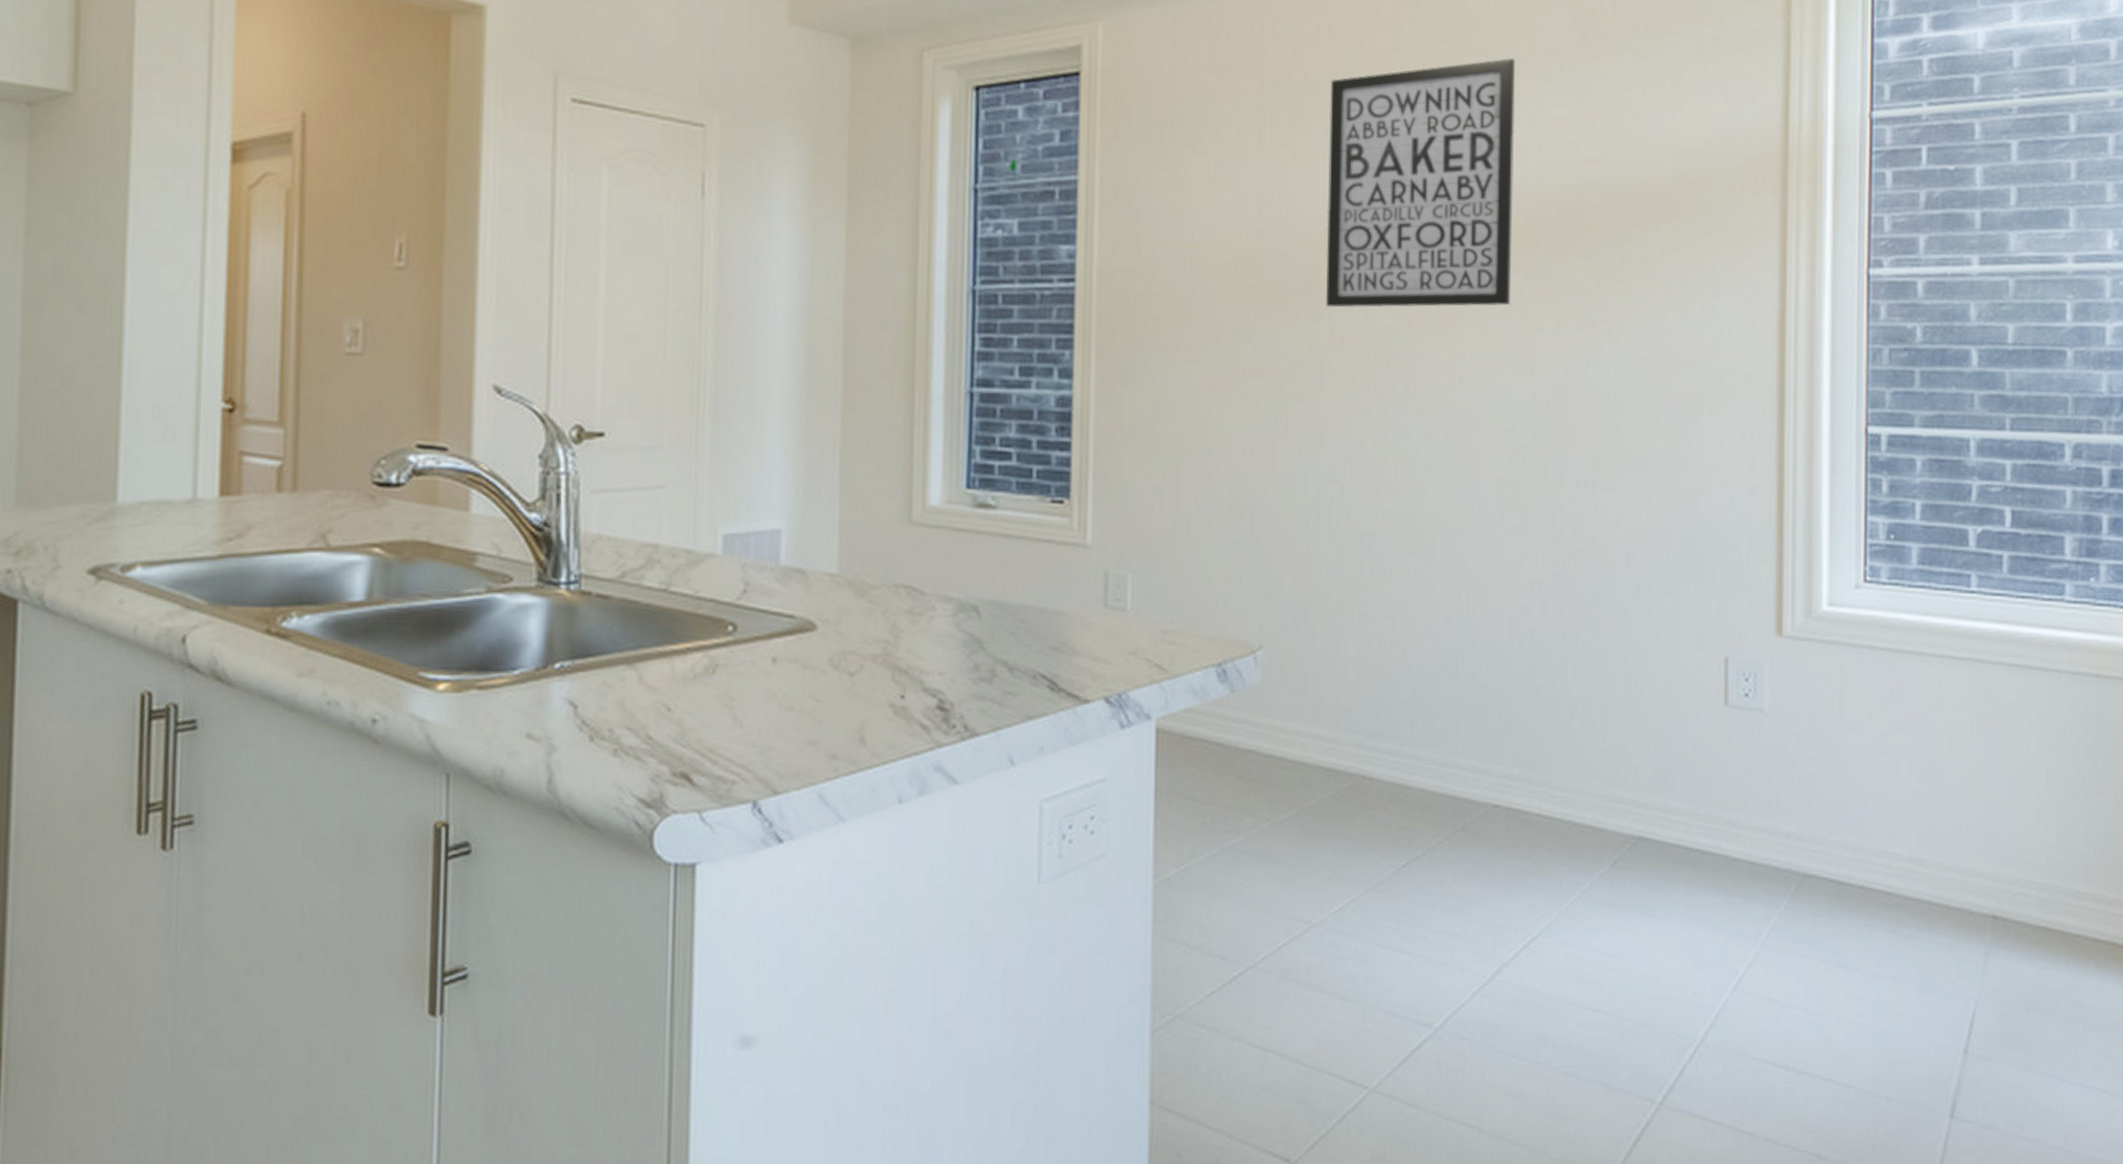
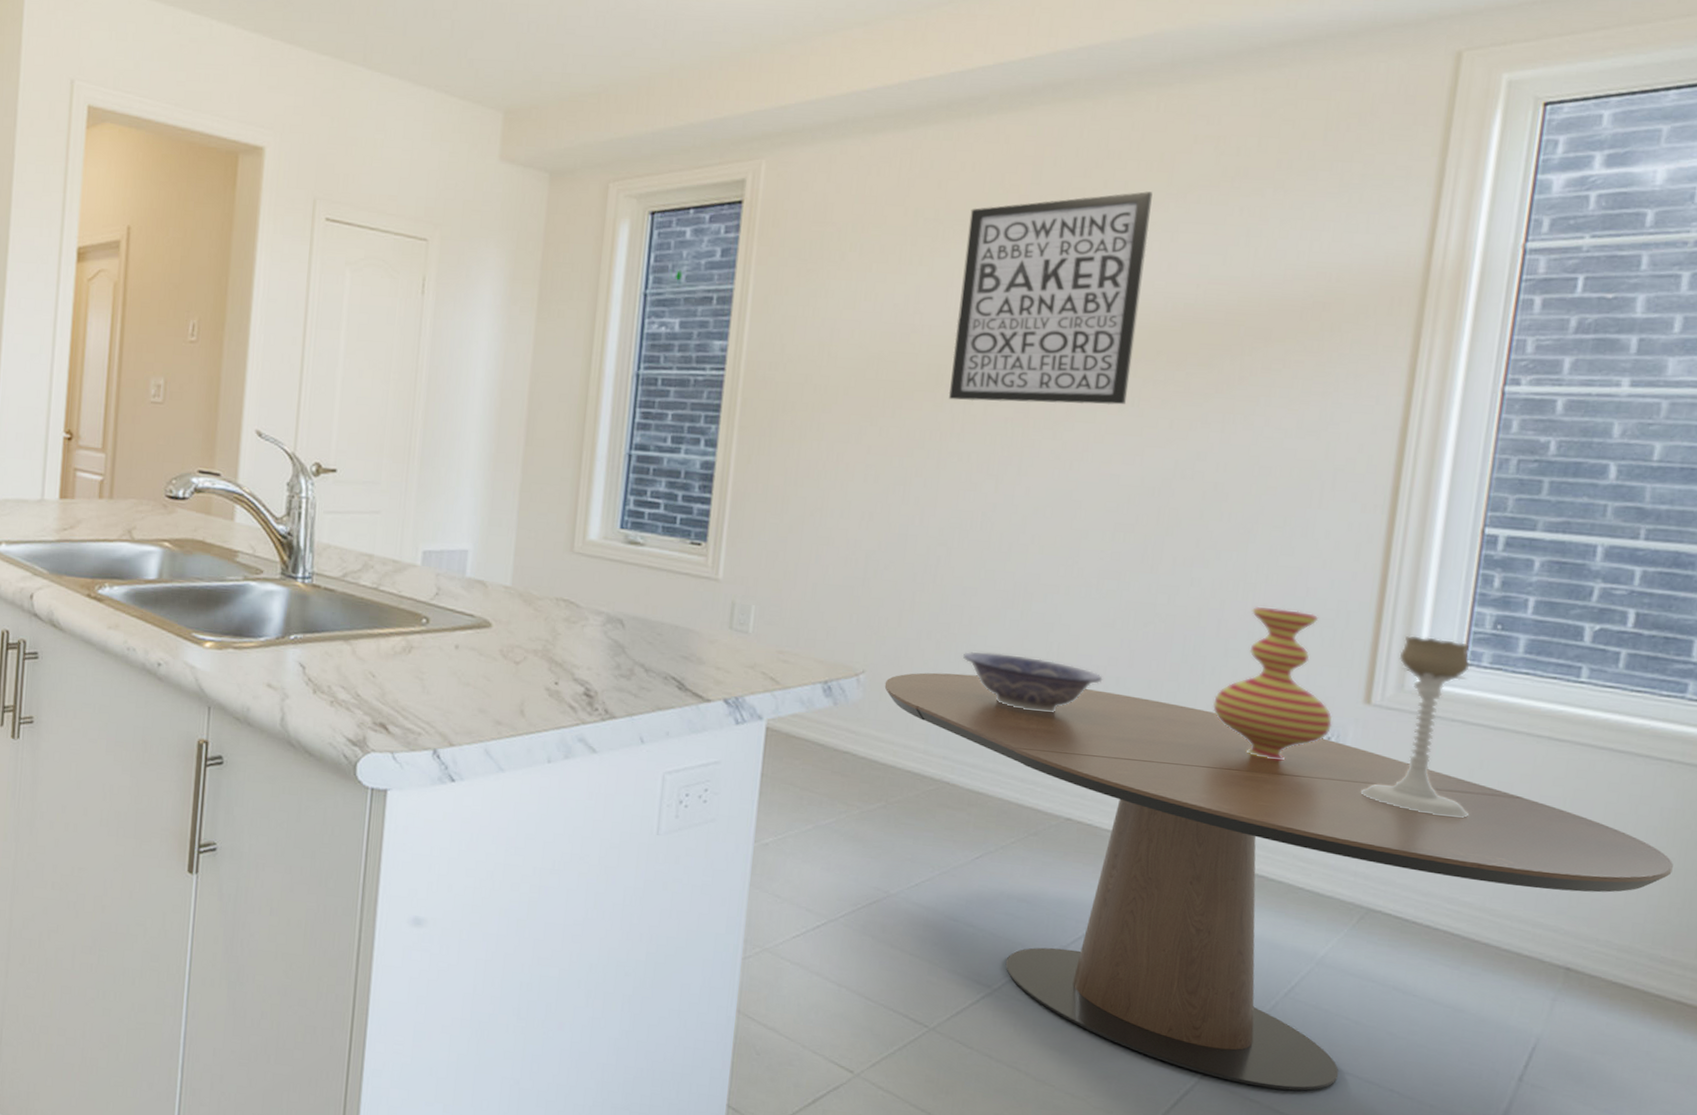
dining table: none [1285,640,2074,1104] -> present [884,672,1673,1091]
decorative bowl: none [1368,611,1517,679] -> present [963,651,1103,713]
vase: none [1630,533,1748,709] -> present [1213,607,1332,760]
candle holder: none [1783,553,1886,758] -> present [1360,635,1471,818]

